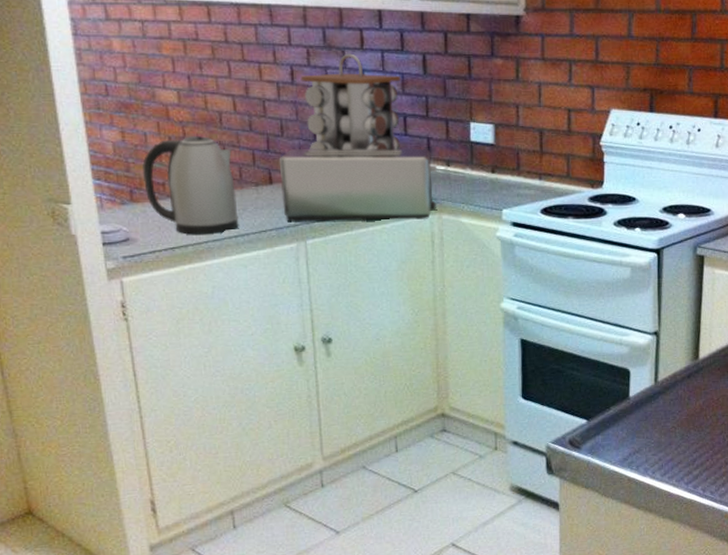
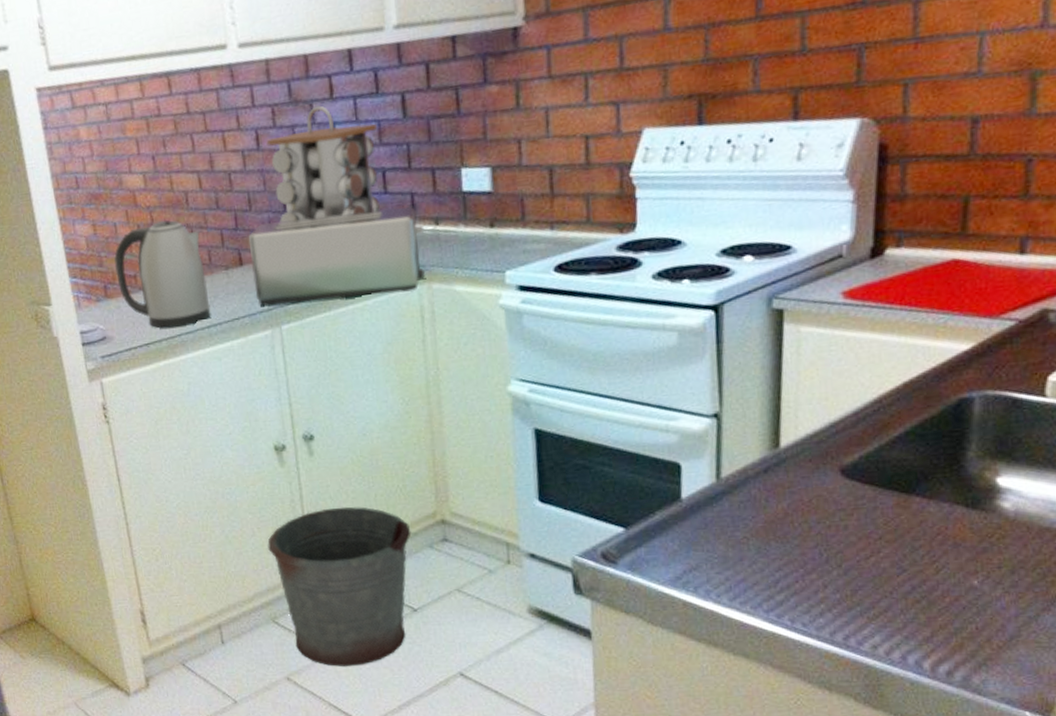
bucket: none [283,402,416,544] -> present [267,506,412,666]

